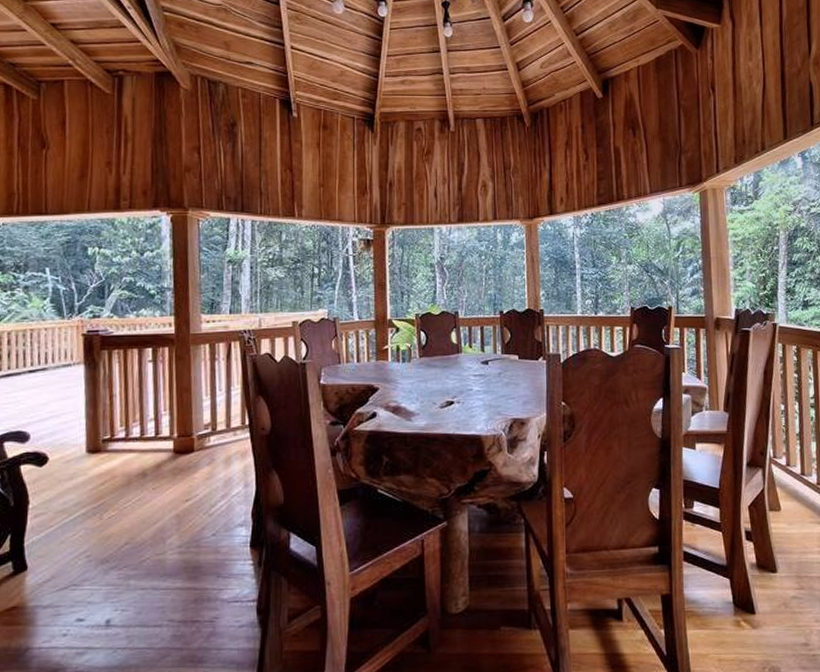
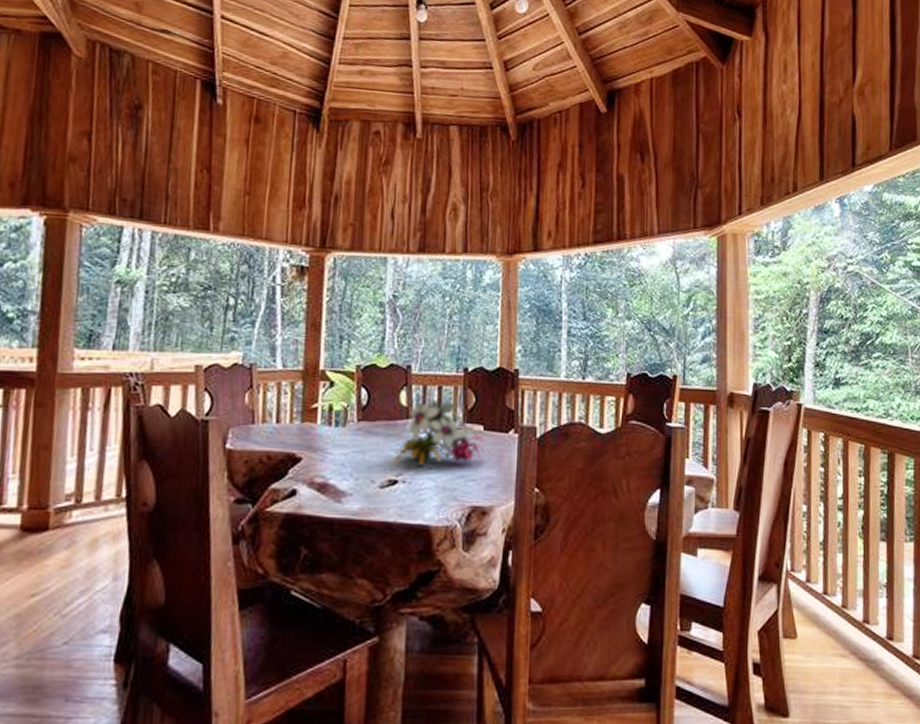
flower arrangement: none [448,337,524,390] -> present [391,399,489,466]

